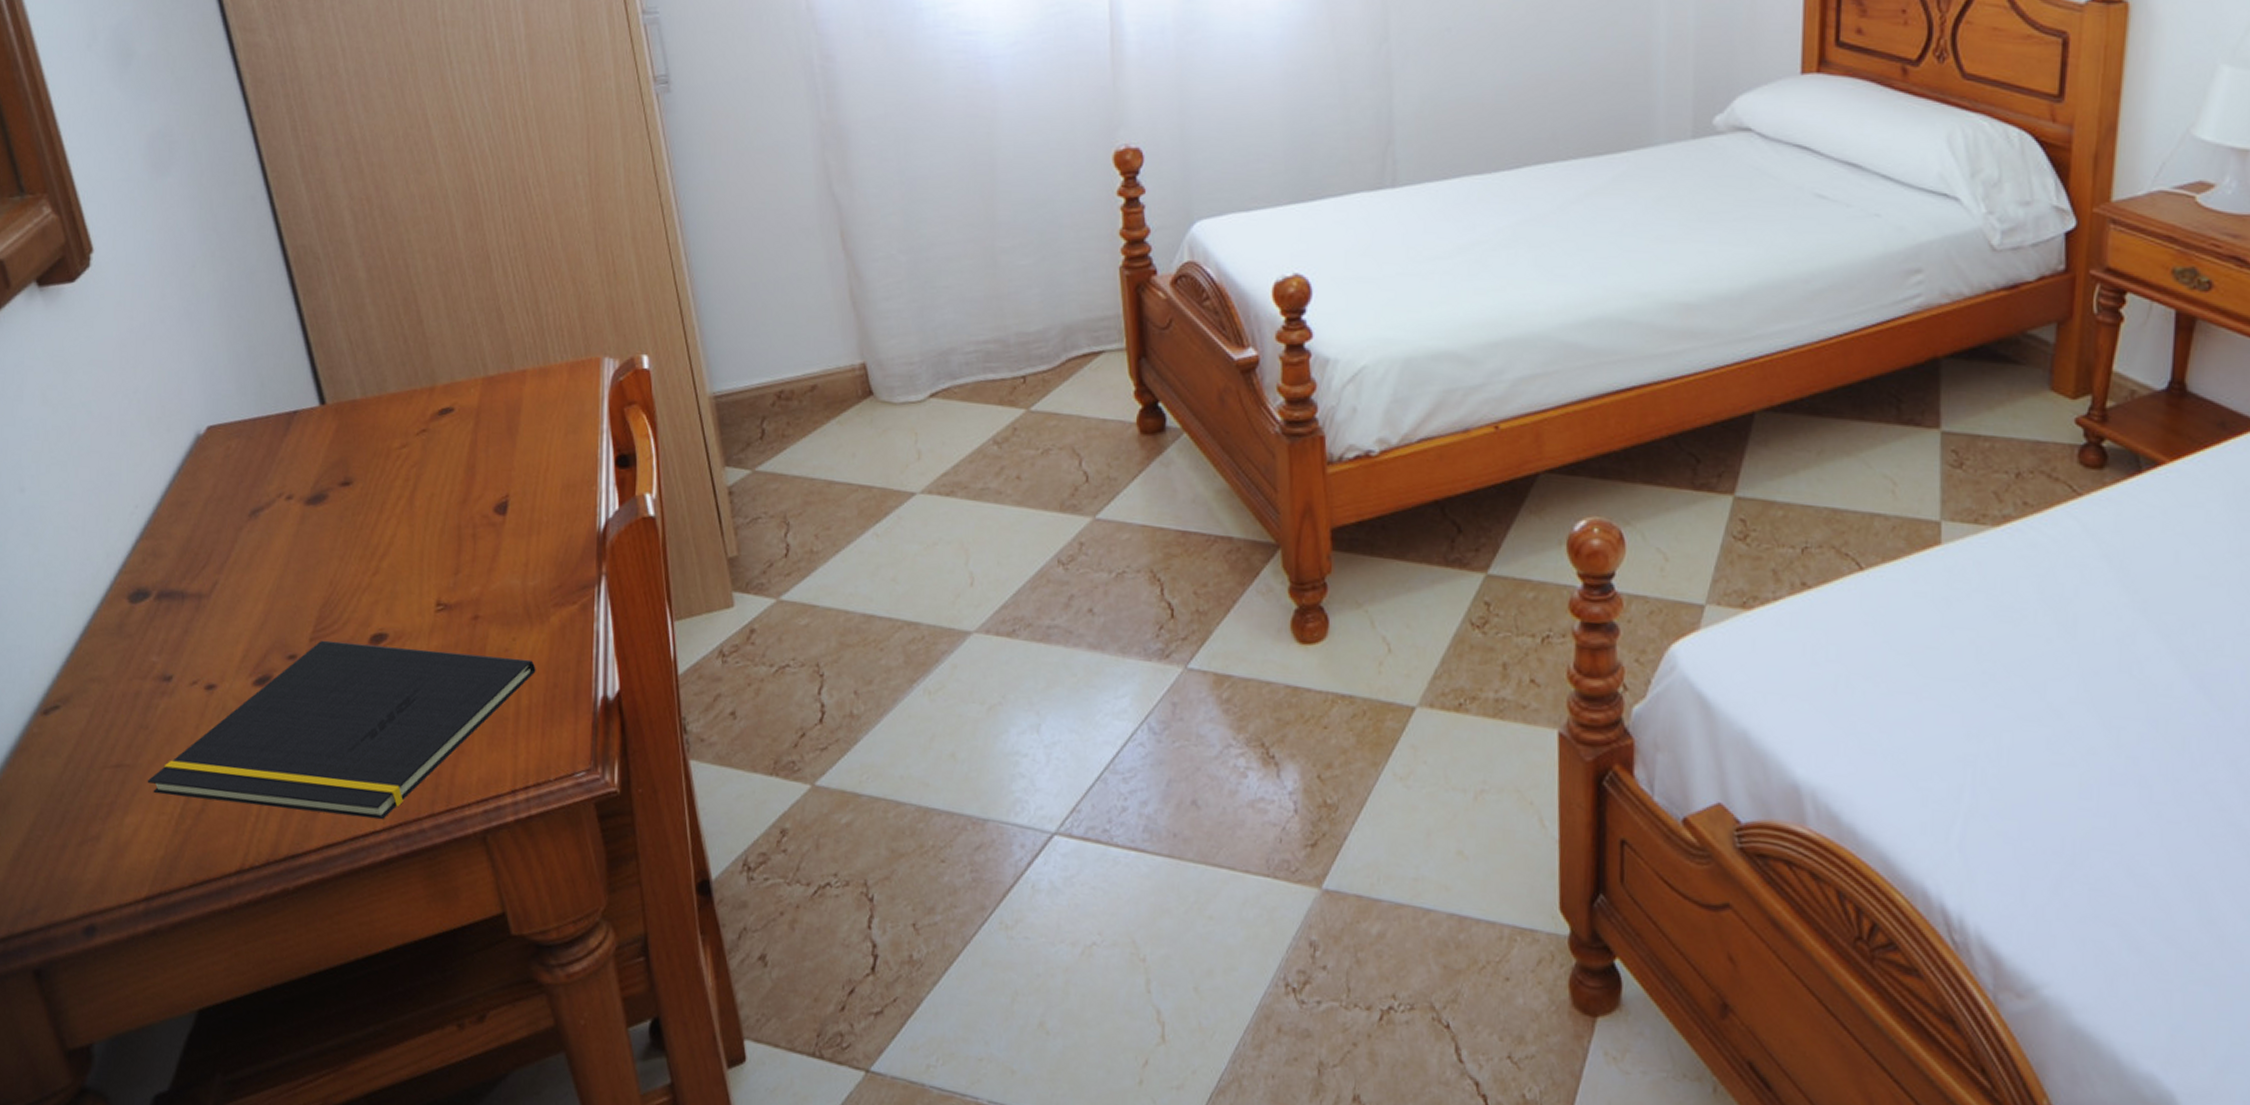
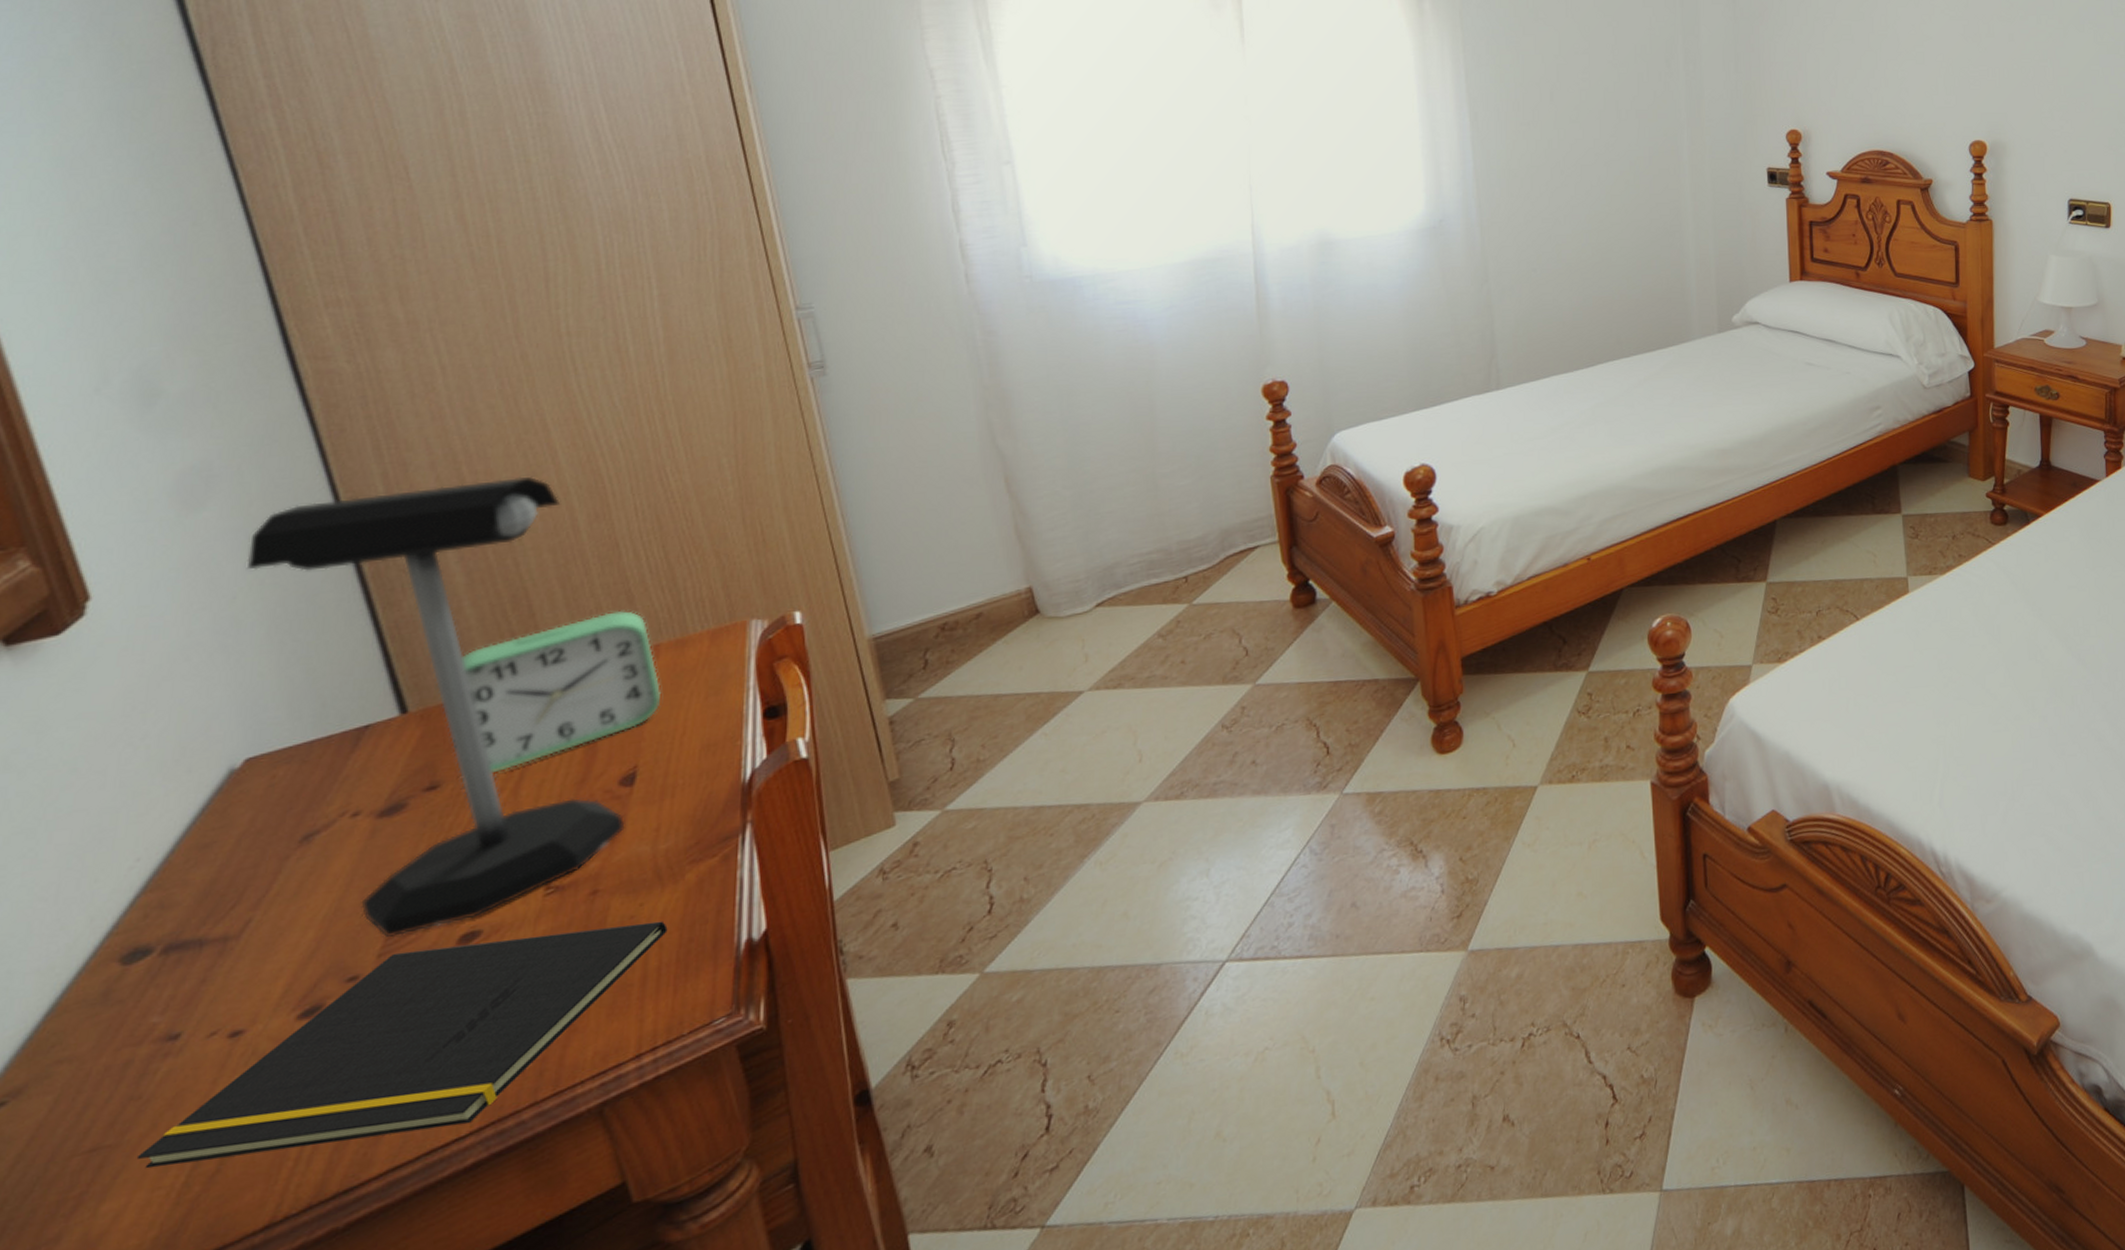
desk lamp: none [201,173,500,624] -> present [246,476,625,937]
alarm clock: none [365,329,528,478] -> present [461,611,662,772]

